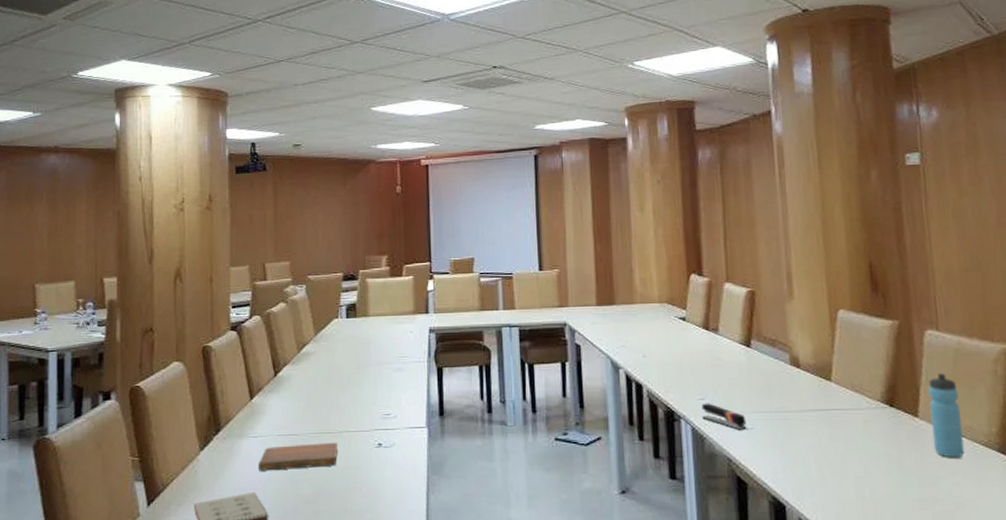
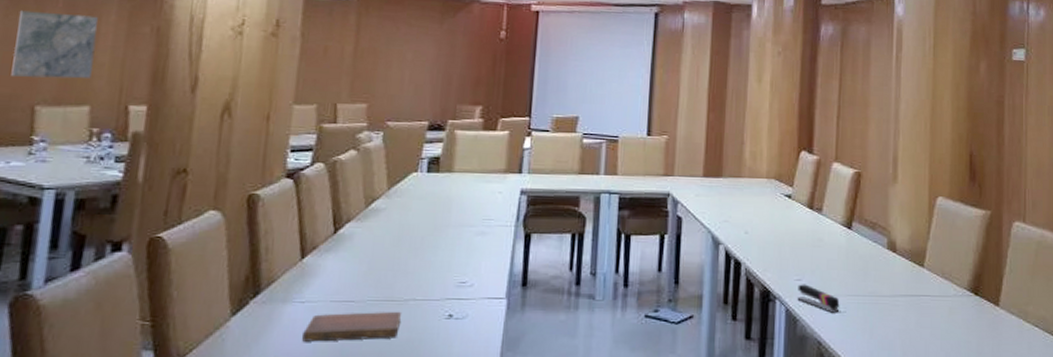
map: none [15,206,74,261] -> present [11,10,98,79]
water bottle: present [928,373,965,458] -> none [1010,264,1036,347]

